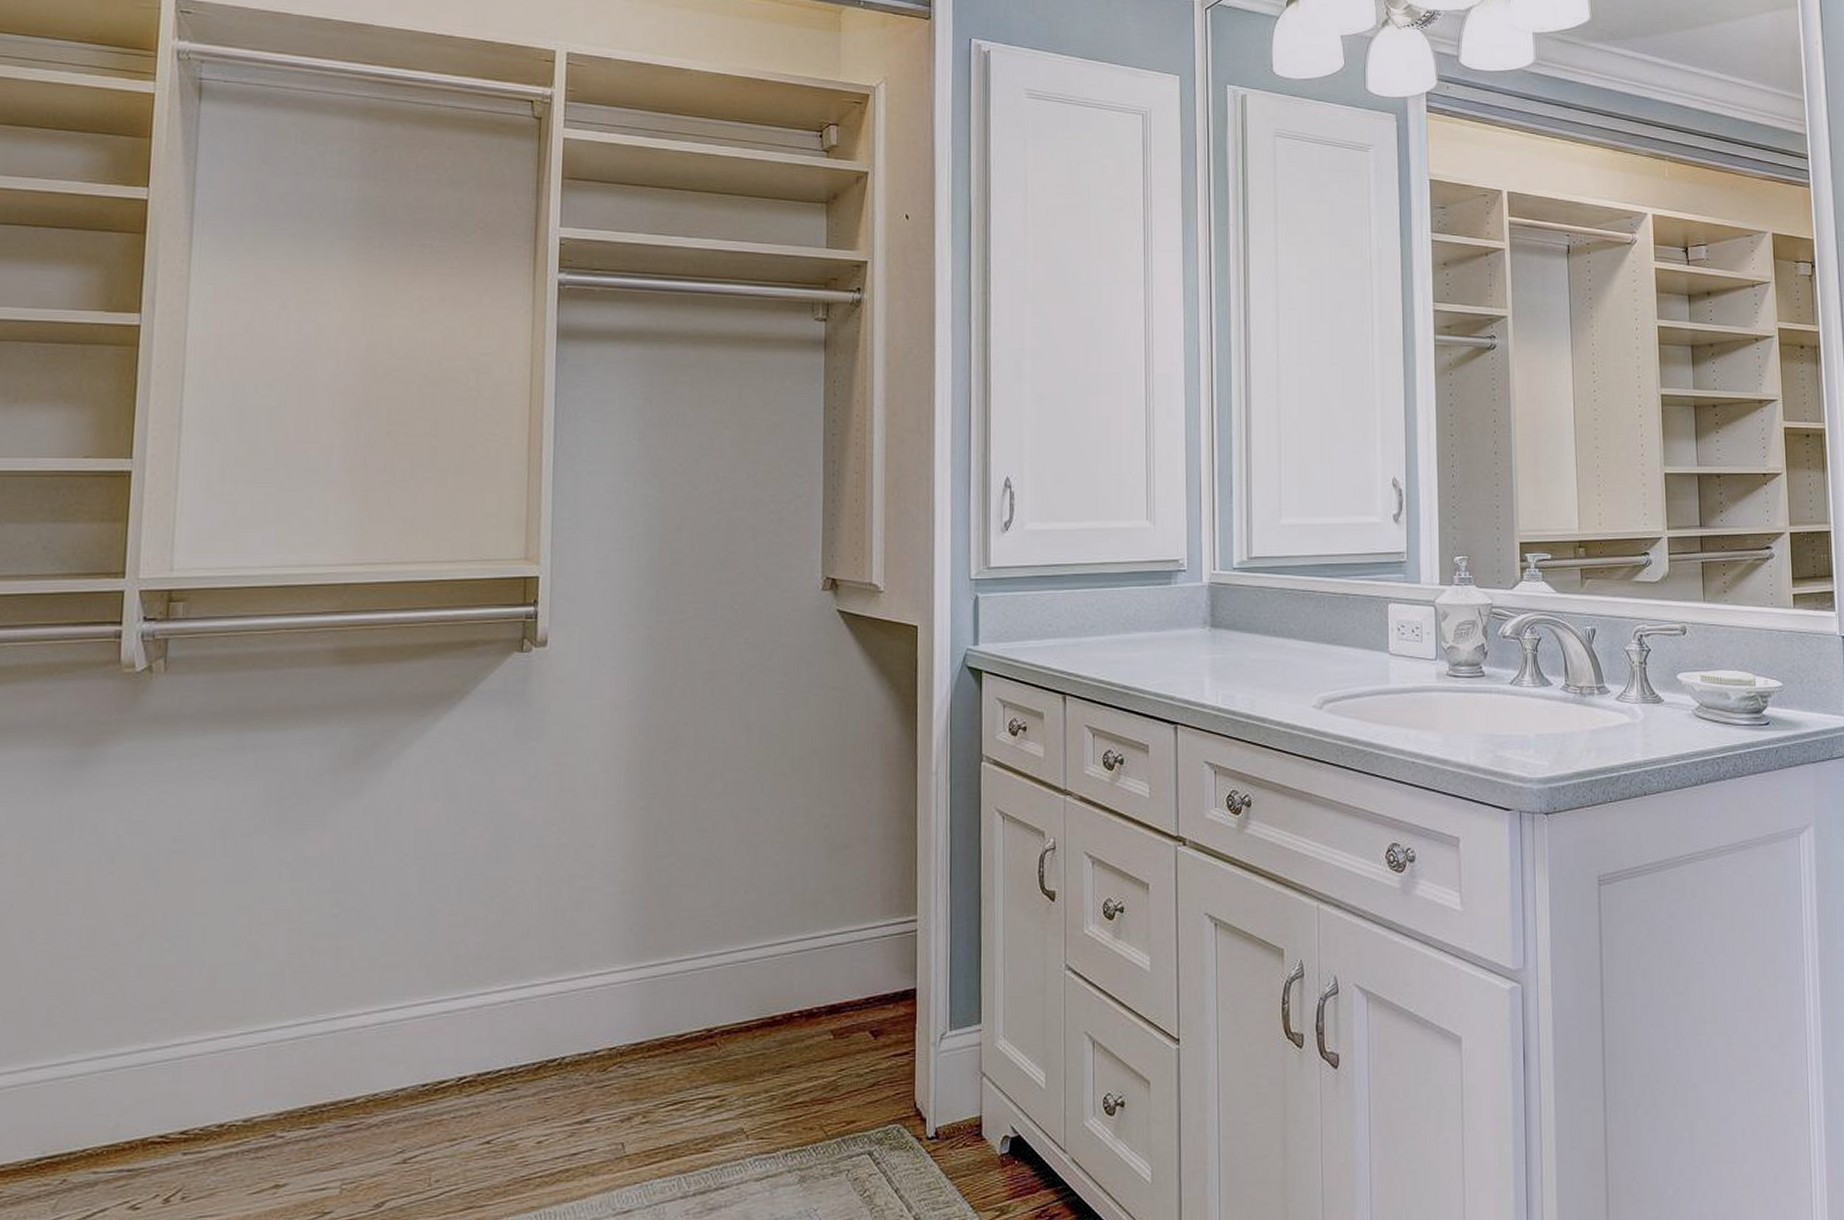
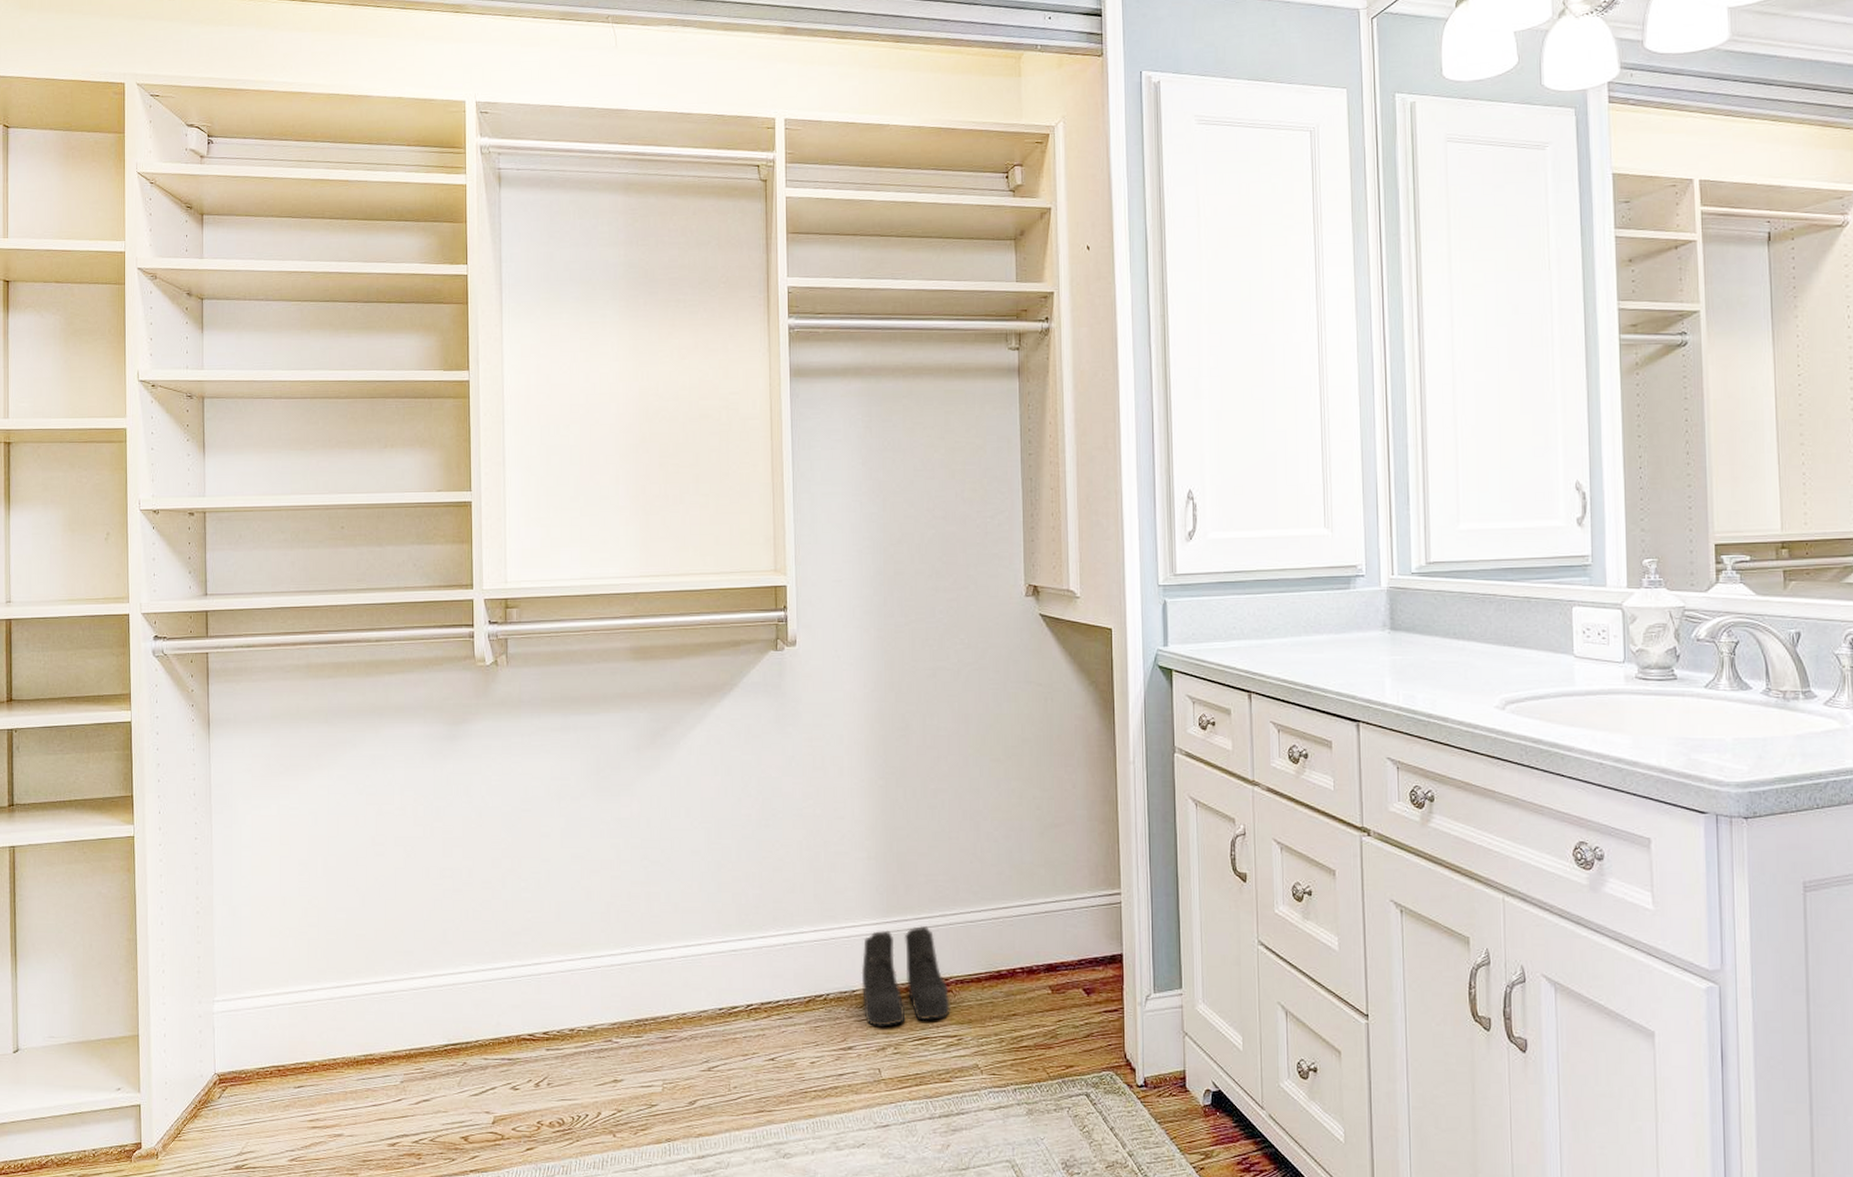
boots: none [605,970,713,1092] -> present [861,926,950,1027]

